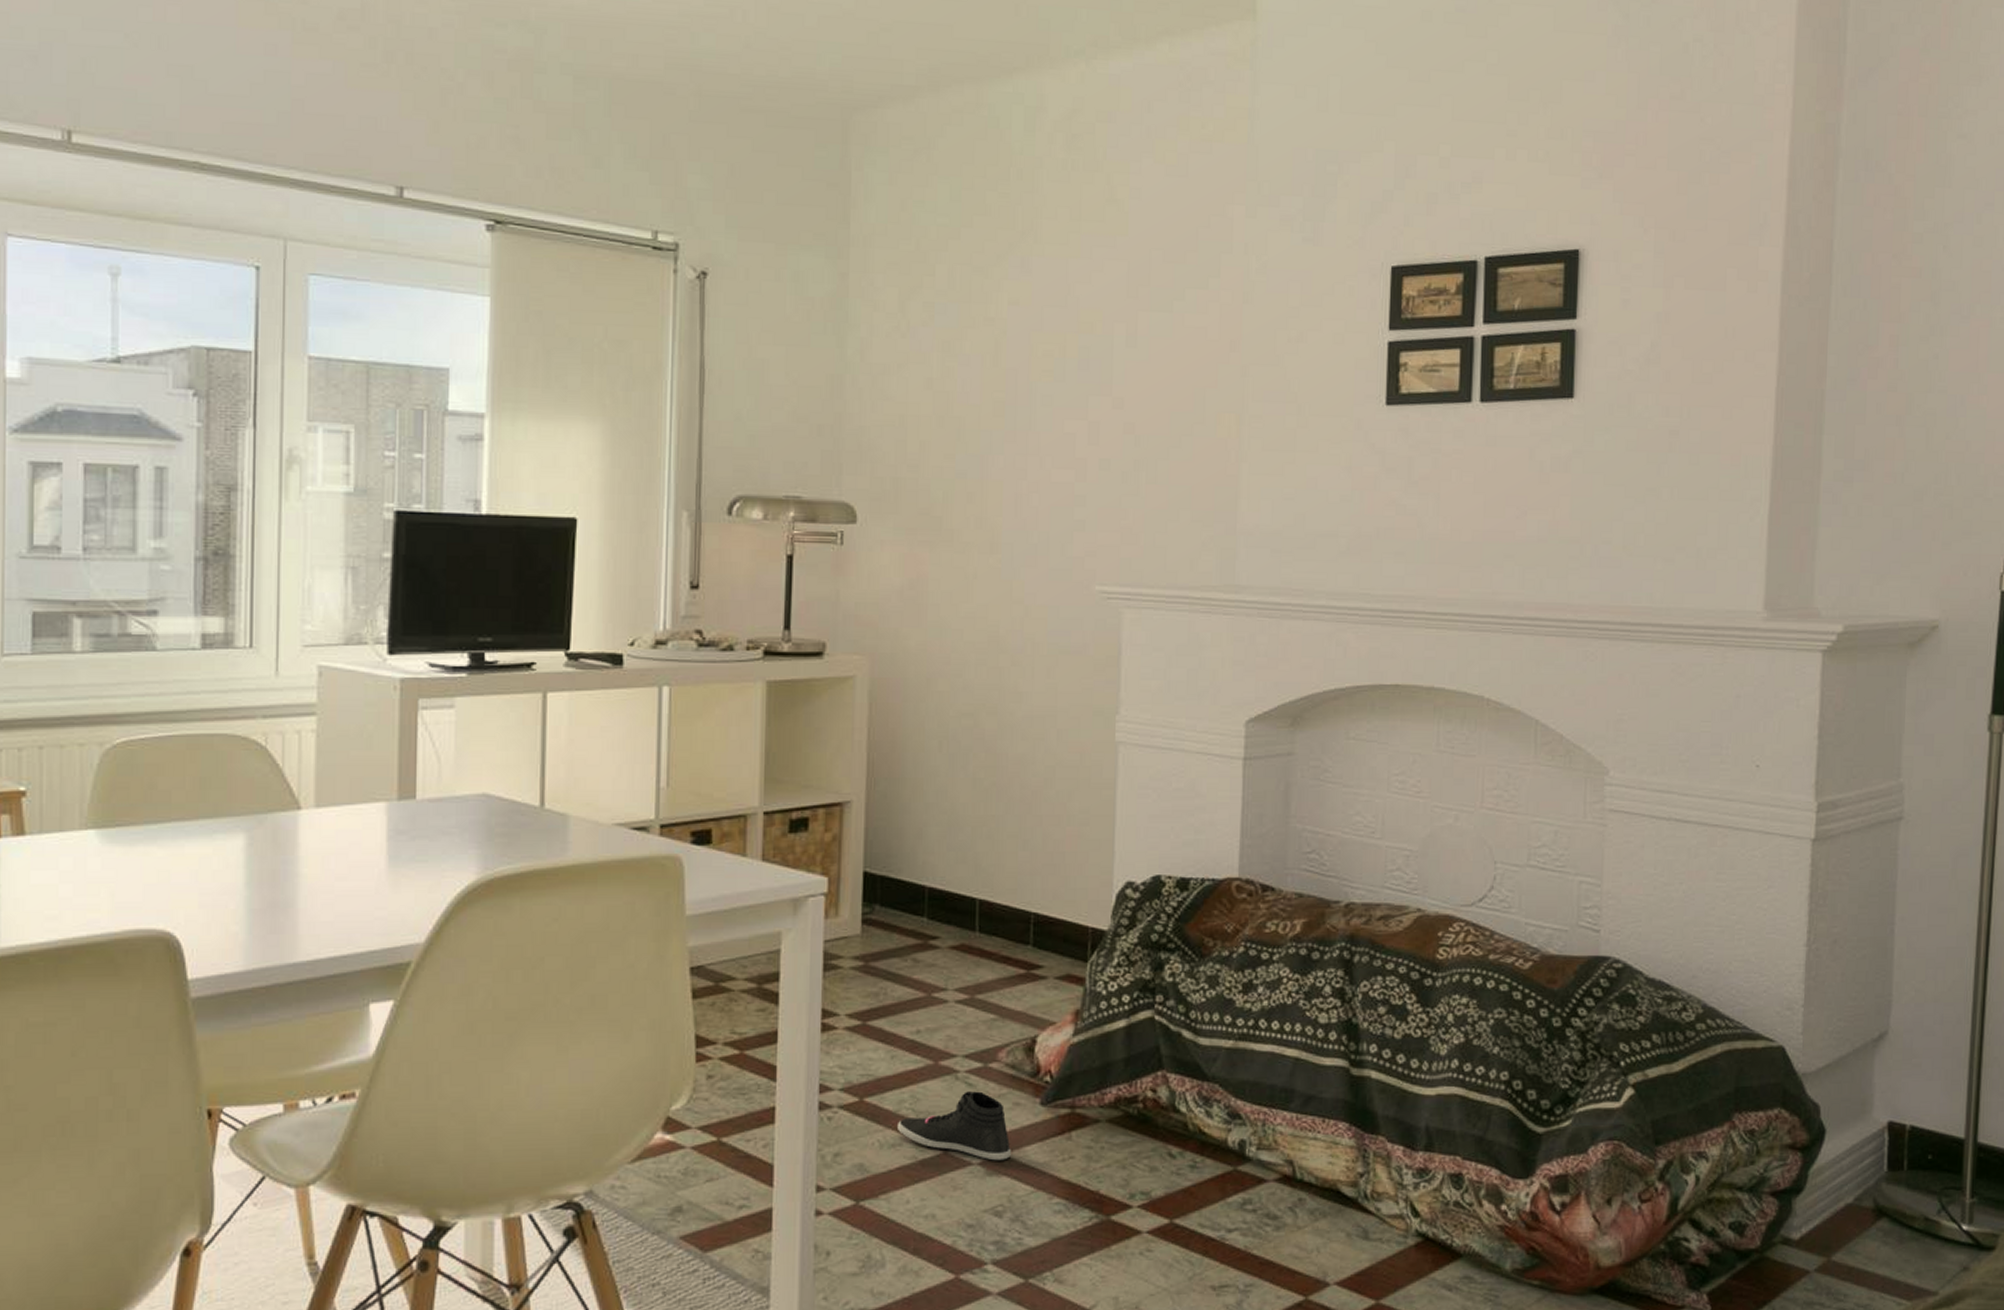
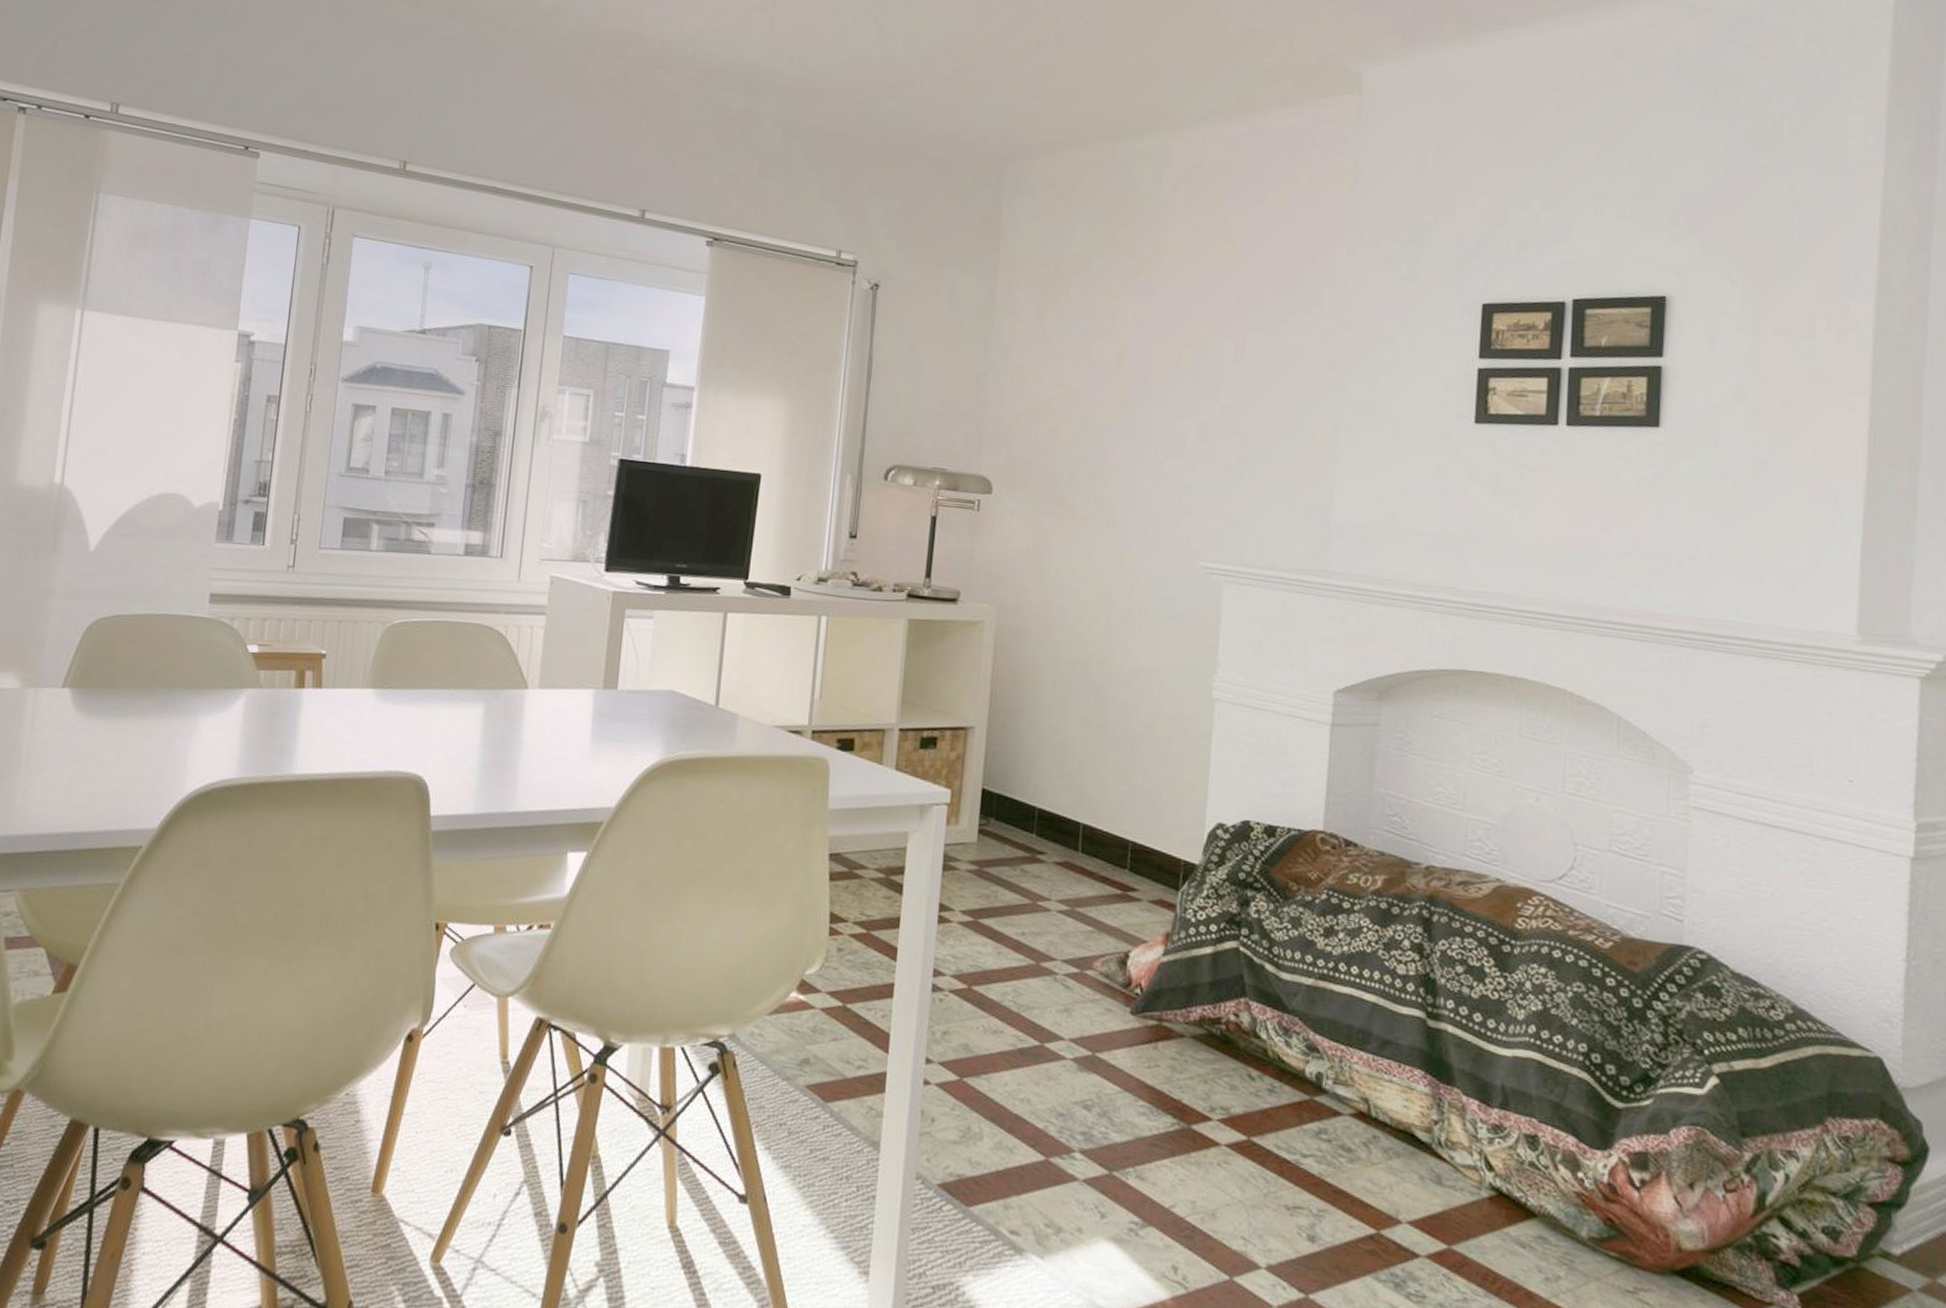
sneaker: present [898,1091,1011,1161] -> none [1000,992,1102,1060]

